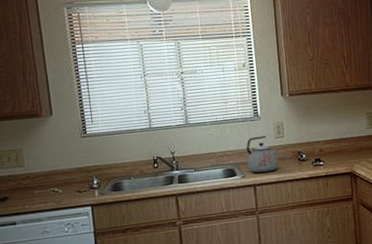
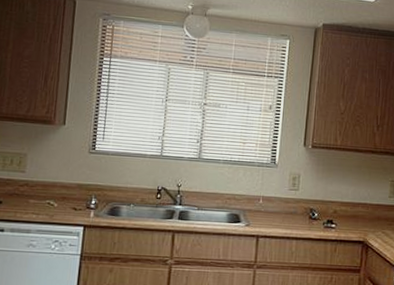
kettle: present [246,135,279,173] -> none [254,184,289,225]

